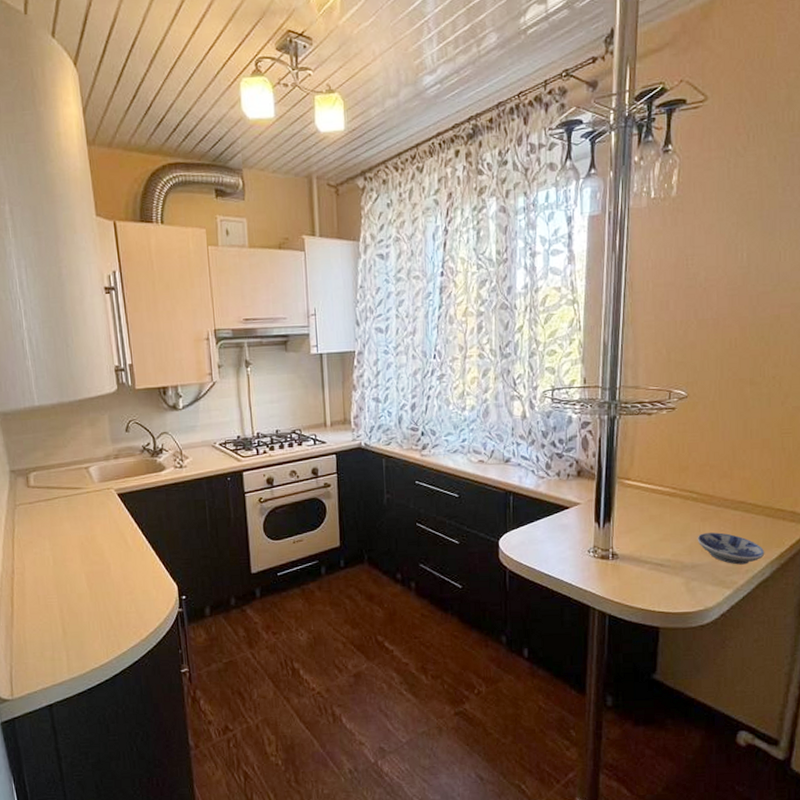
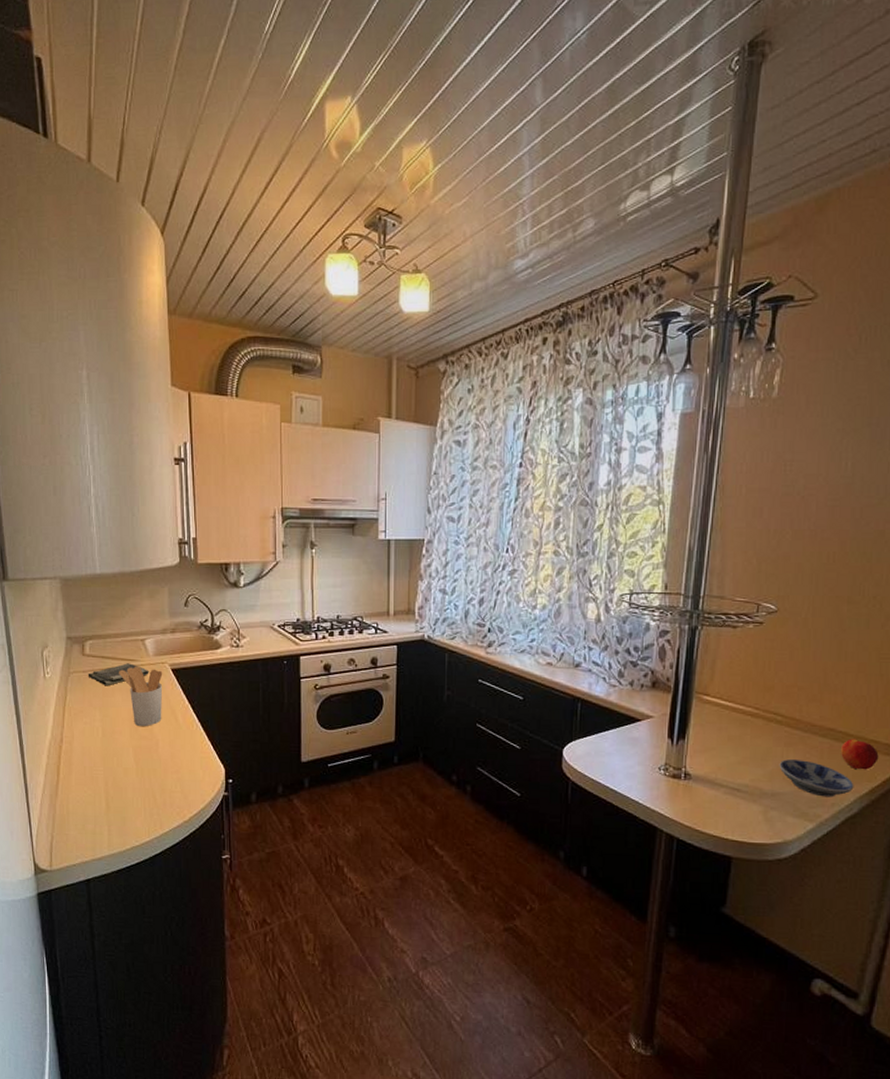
dish towel: none [34,491,96,516] -> present [88,663,149,686]
utensil holder: none [65,493,112,553] -> present [119,666,163,727]
peach: none [750,509,785,537] -> present [840,738,879,770]

